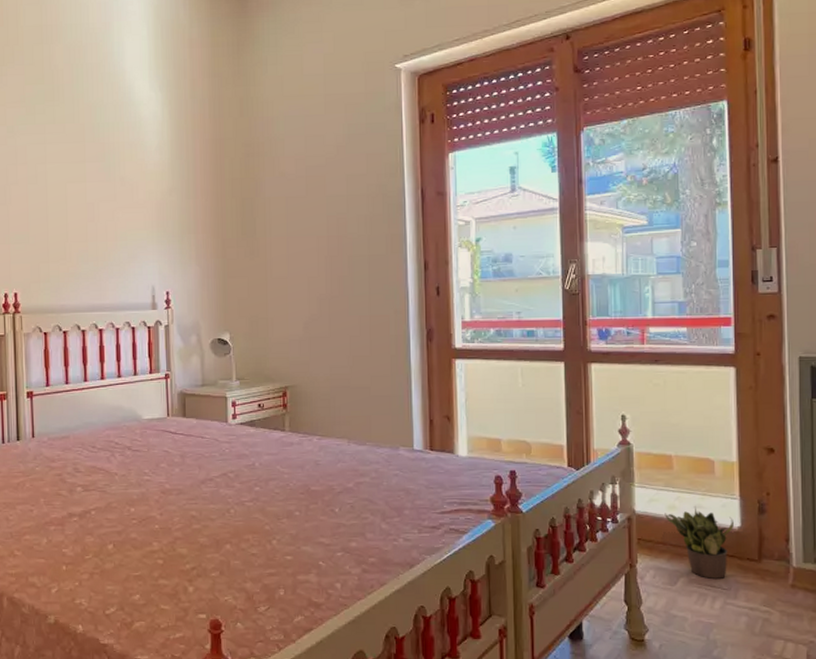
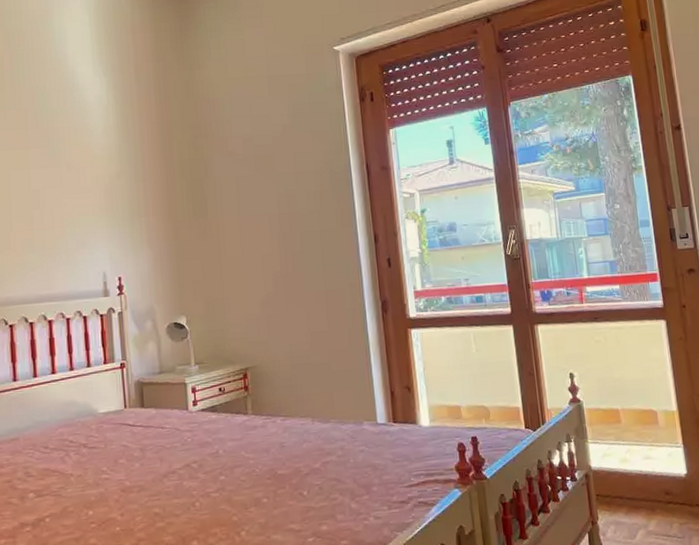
potted plant: present [665,506,734,579] -> none [618,457,681,529]

